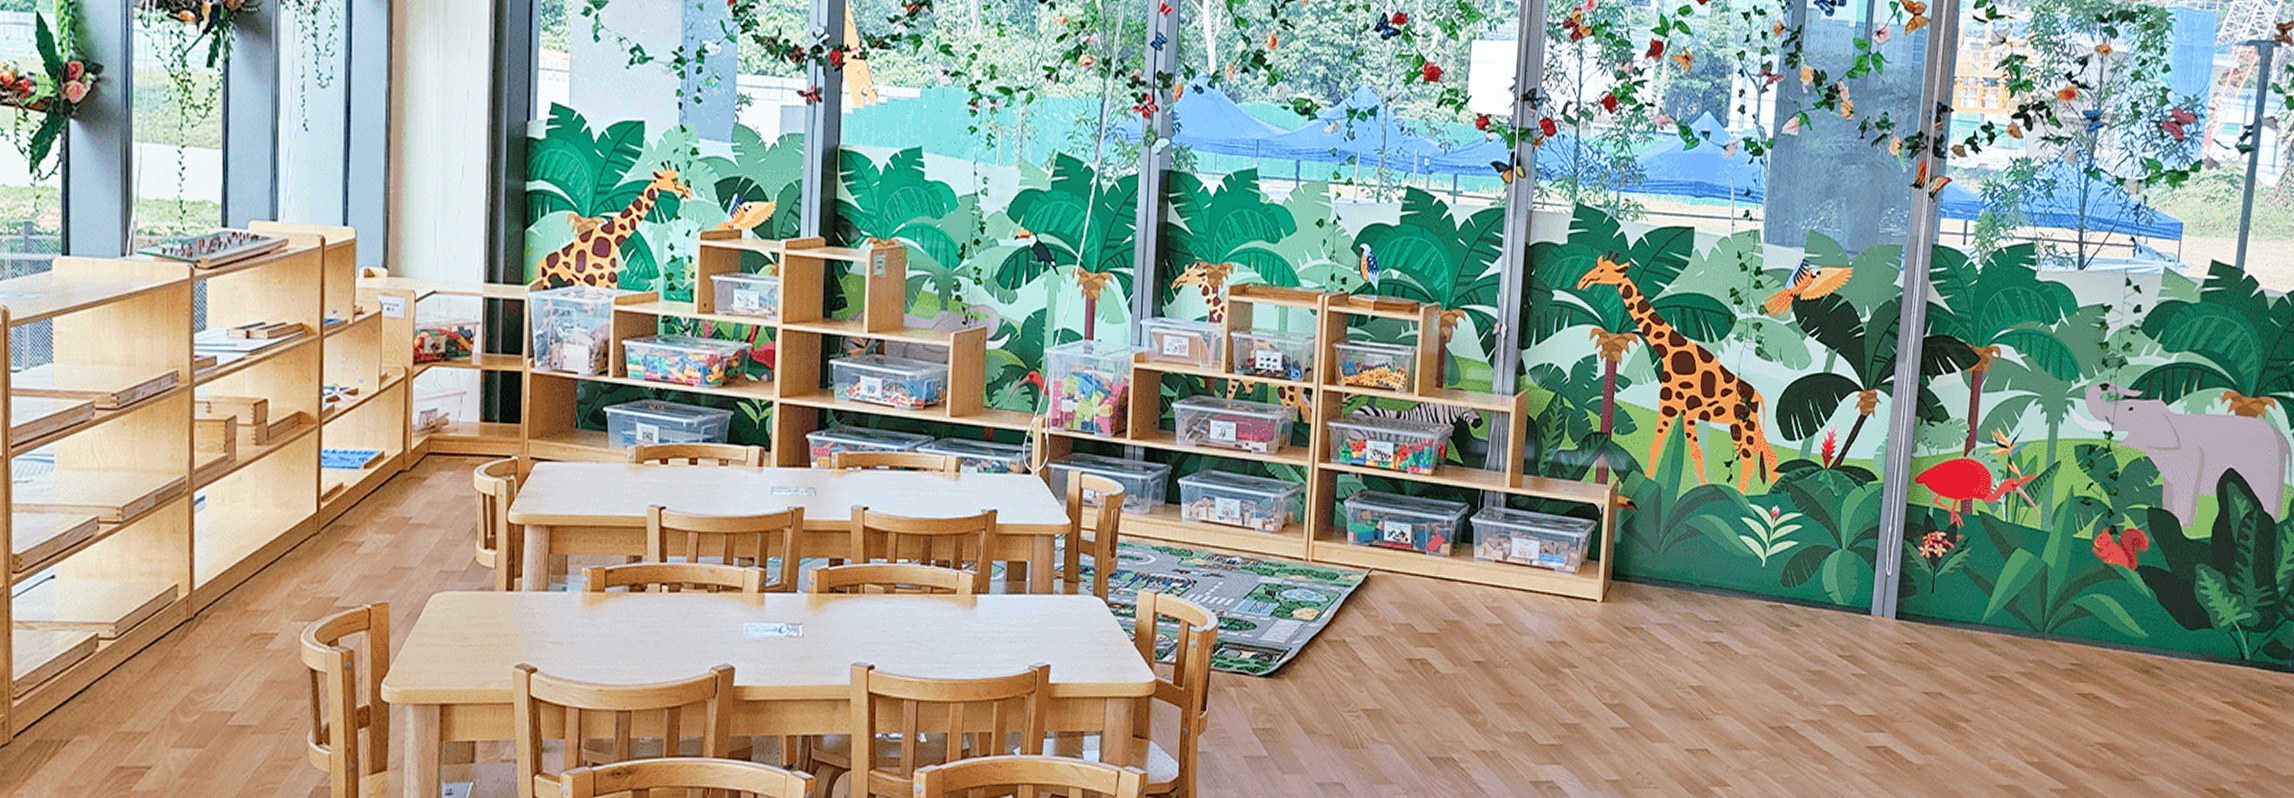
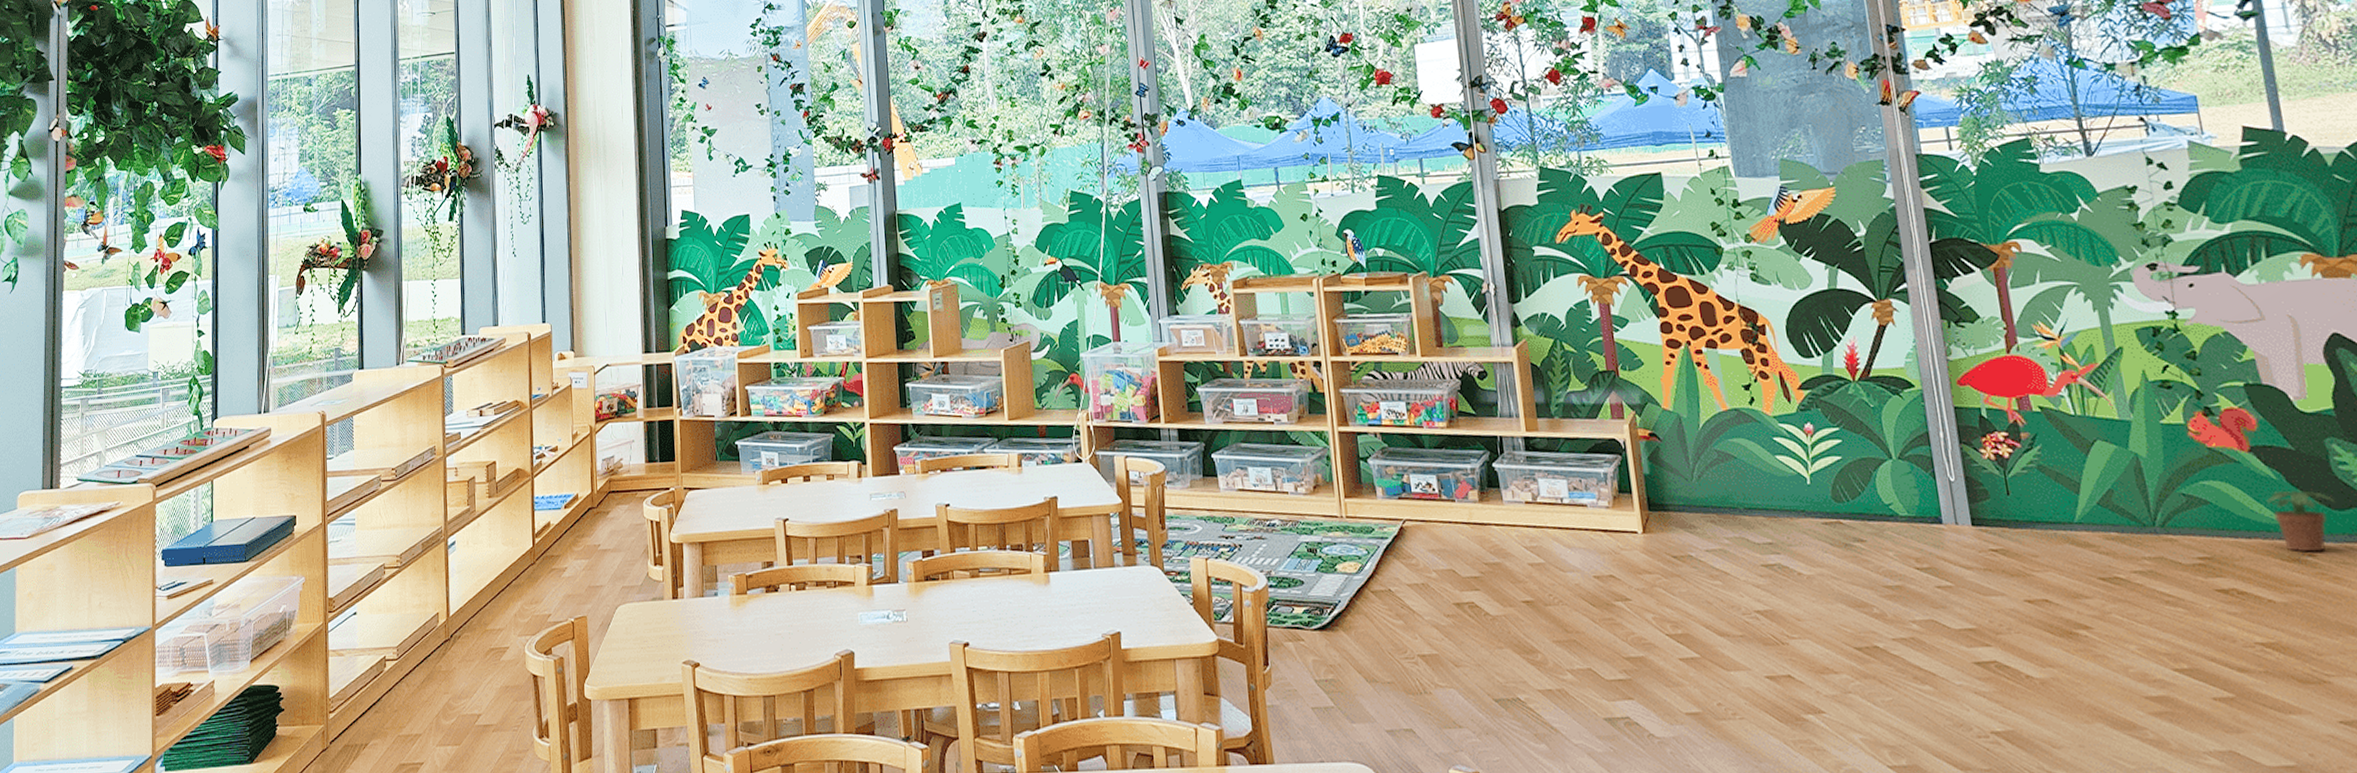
potted plant: none [2137,609,2189,666] -> present [2266,490,2335,552]

